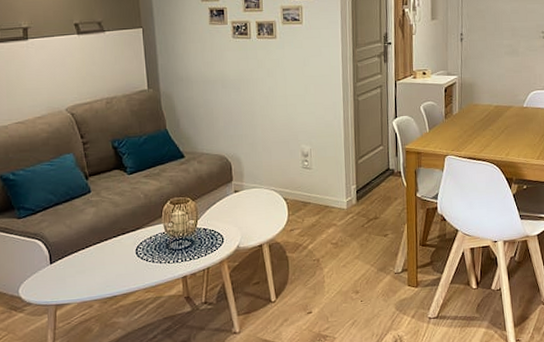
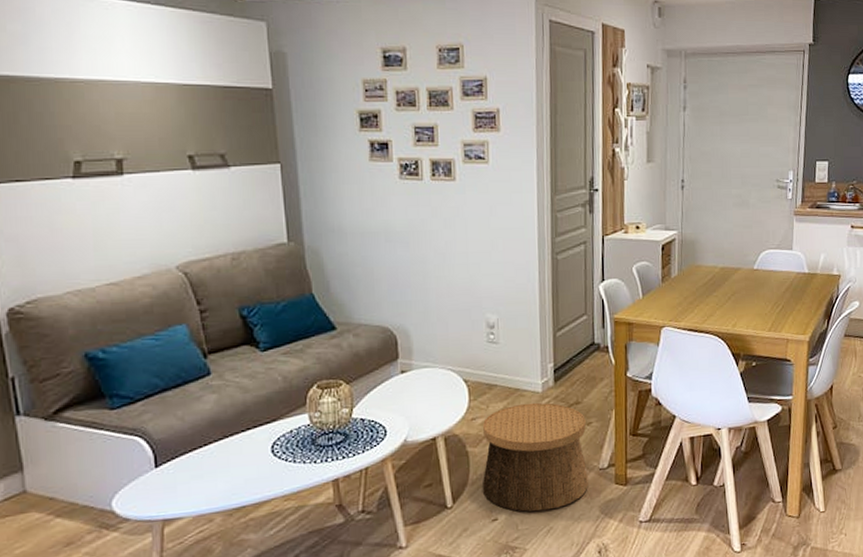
basket: none [299,217,386,307] -> present [482,402,588,512]

